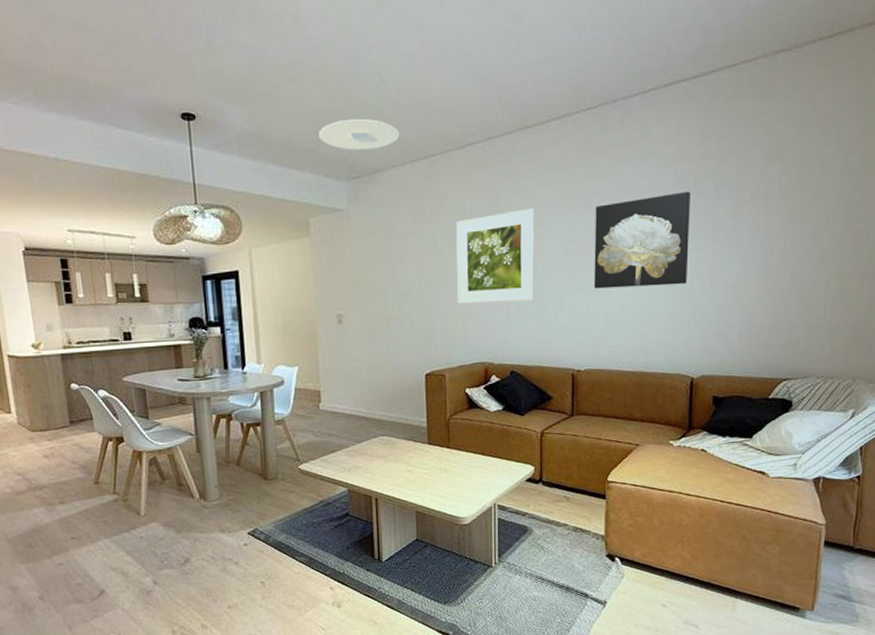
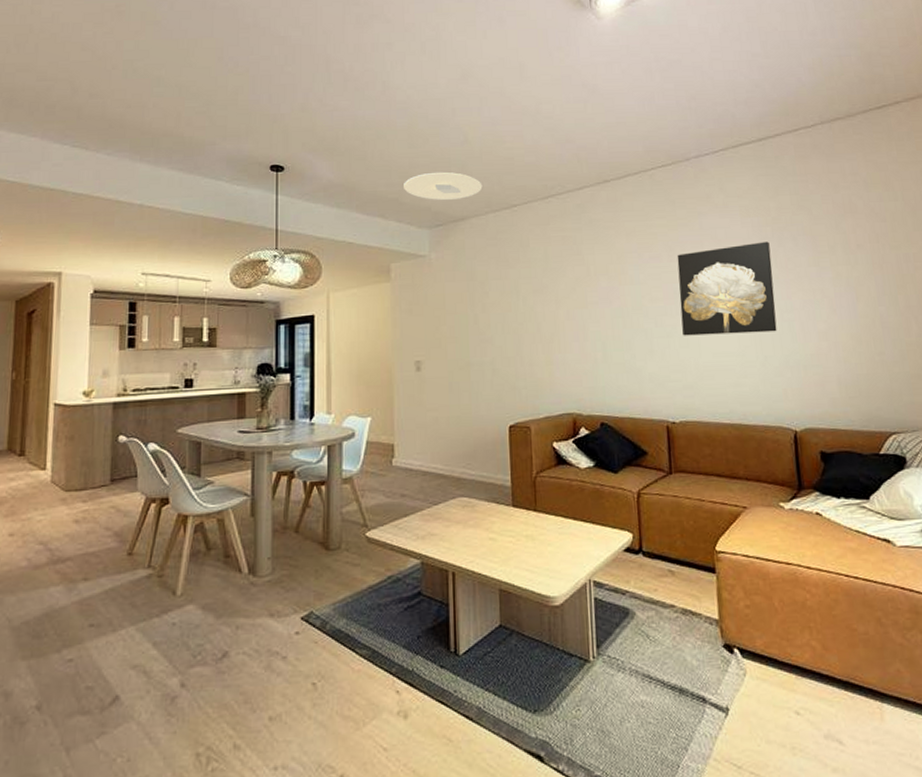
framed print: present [455,208,535,304] -> none [538,255,623,351]

